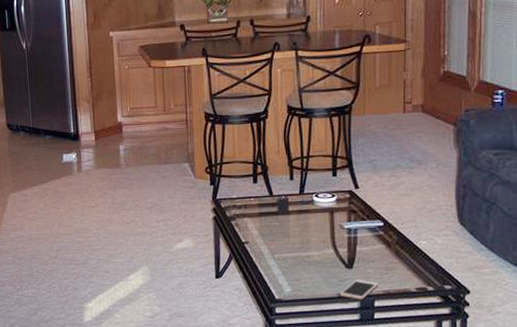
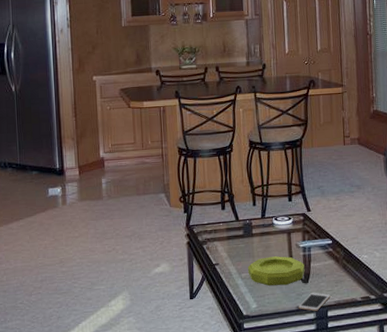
bowl: none [282,237,349,270] -> present [248,256,305,286]

